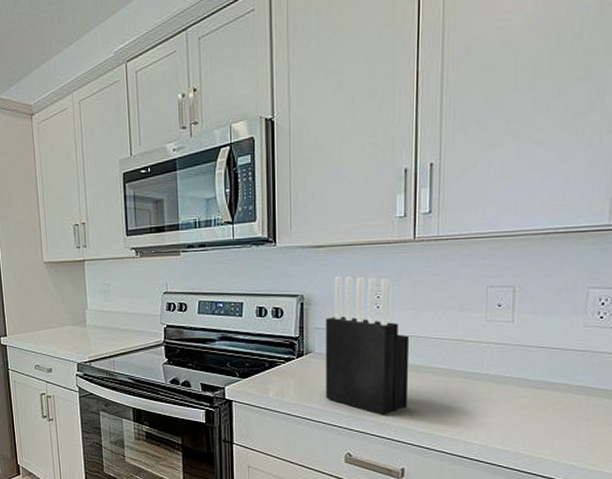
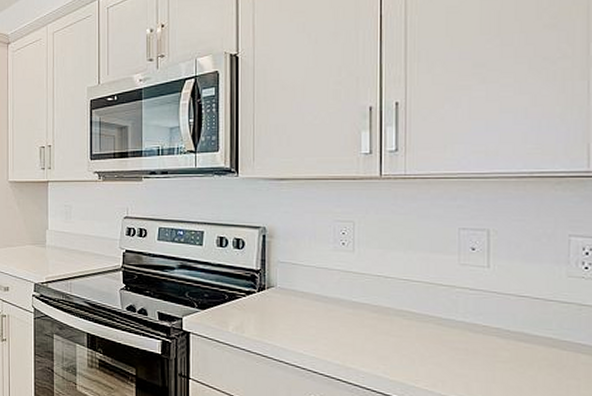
knife block: present [325,276,410,416] -> none [287,209,378,360]

